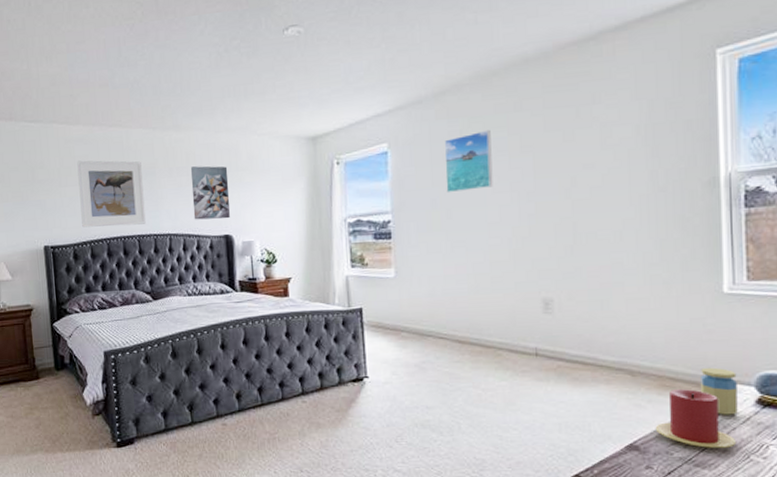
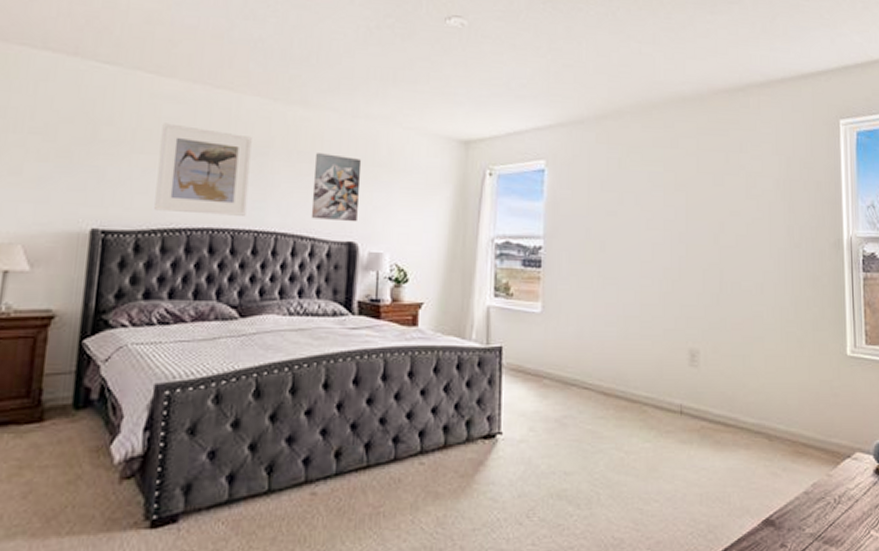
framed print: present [444,129,493,193] -> none [602,162,648,224]
candle: present [655,389,737,448] -> none [789,456,859,523]
jar: present [699,367,738,415] -> none [828,433,860,486]

